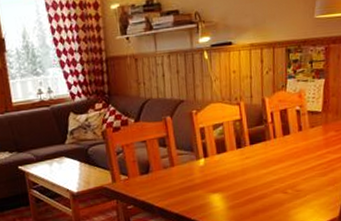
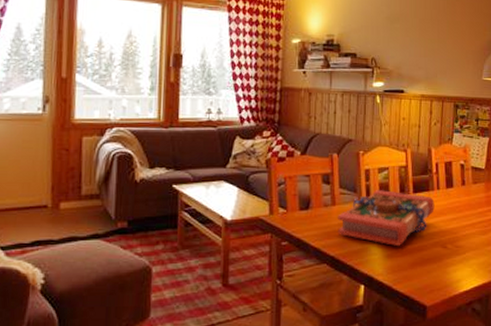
book: none [177,145,273,197] -> present [336,190,435,246]

